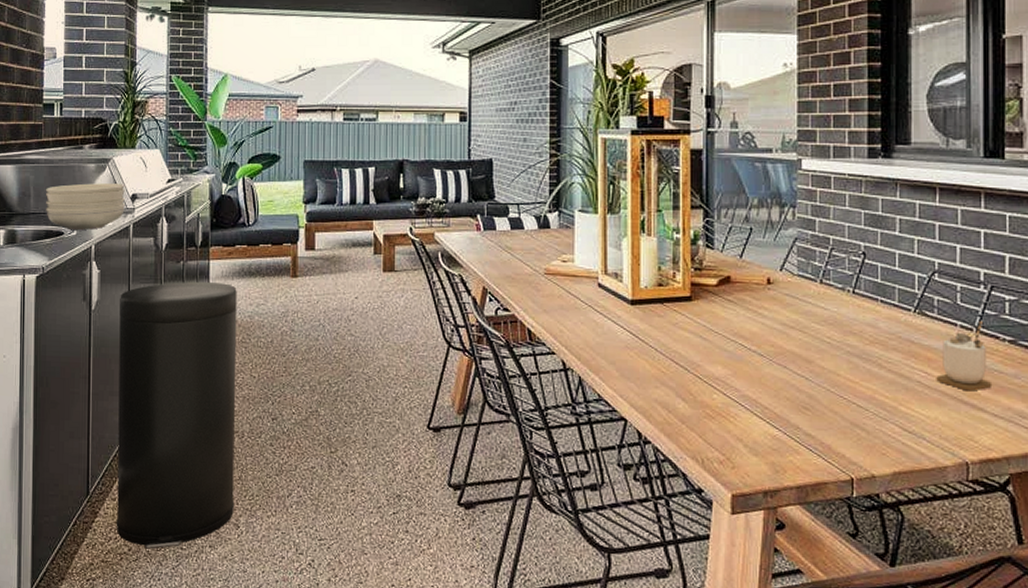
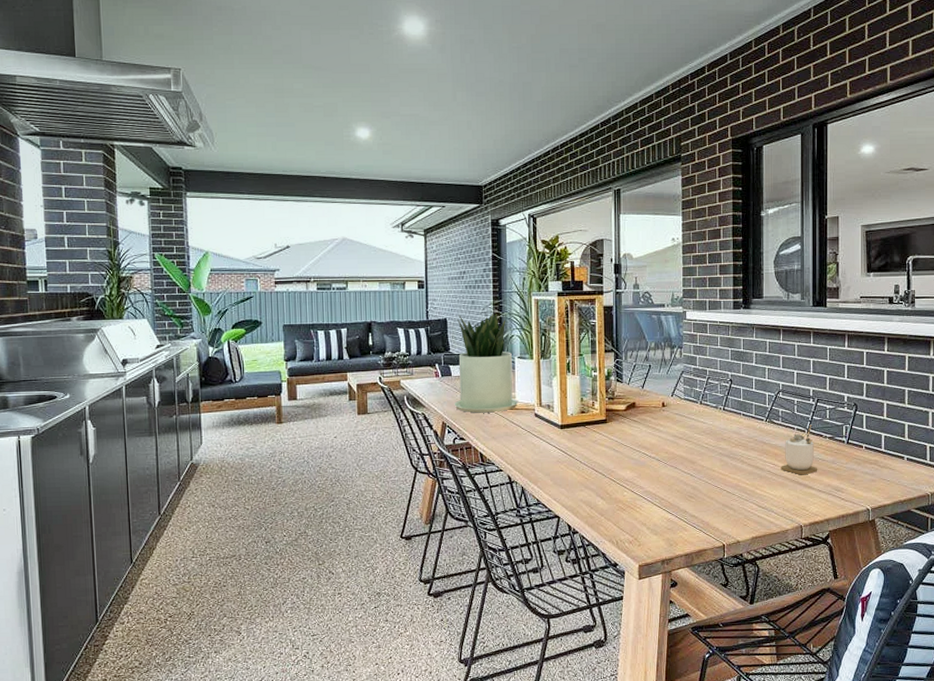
bowl: present [45,183,125,231] -> none [34,351,116,394]
pedal bin: present [116,281,237,550] -> none [117,431,236,661]
planter: none [498,153,578,279] -> present [454,313,519,413]

